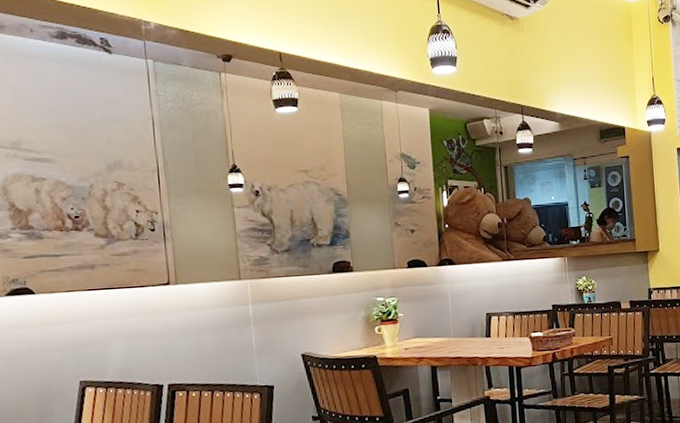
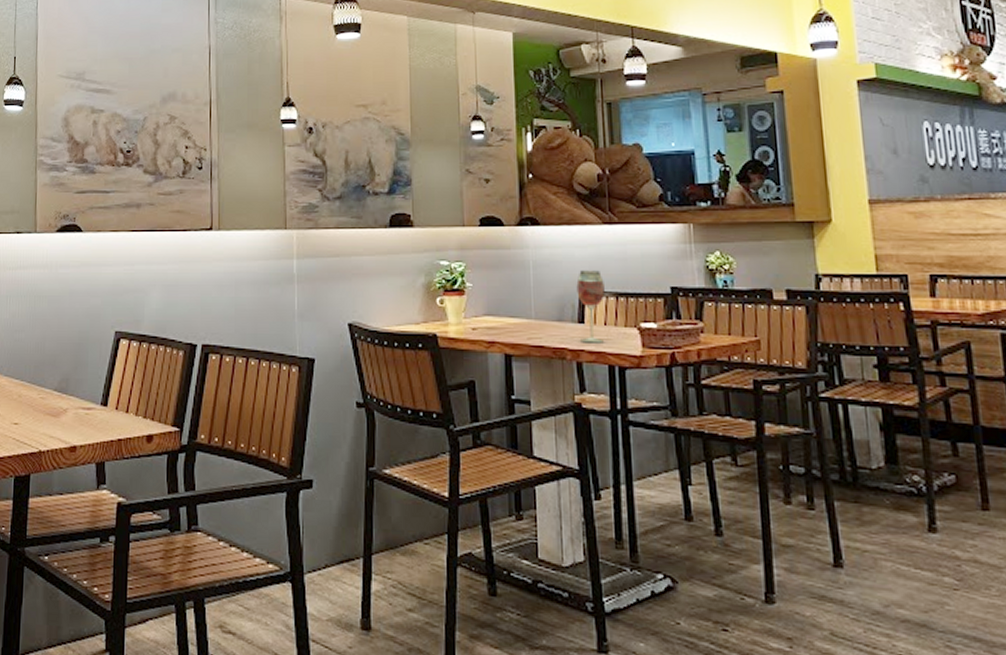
wineglass: none [484,296,505,352] -> present [576,270,605,343]

